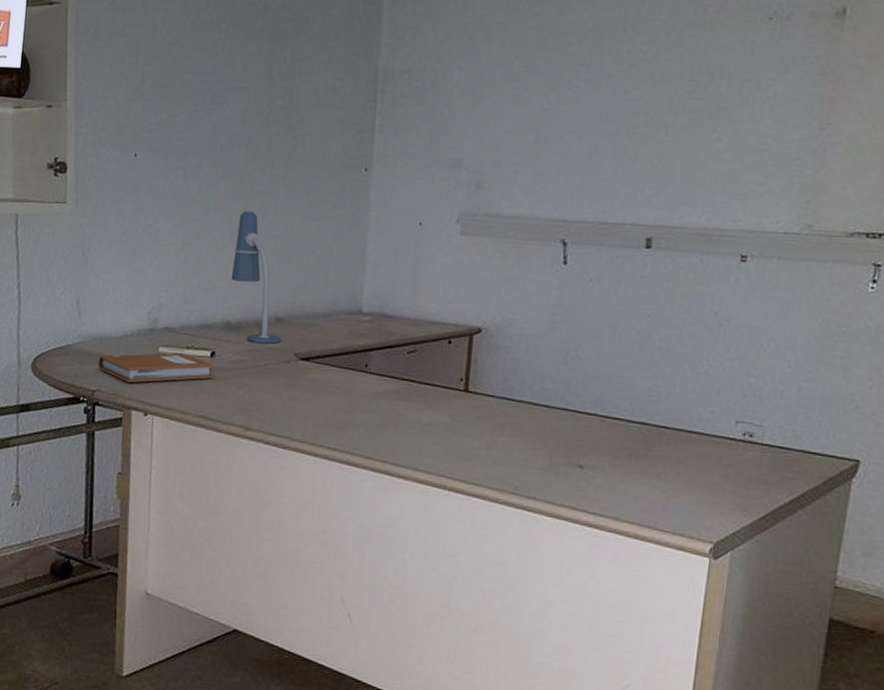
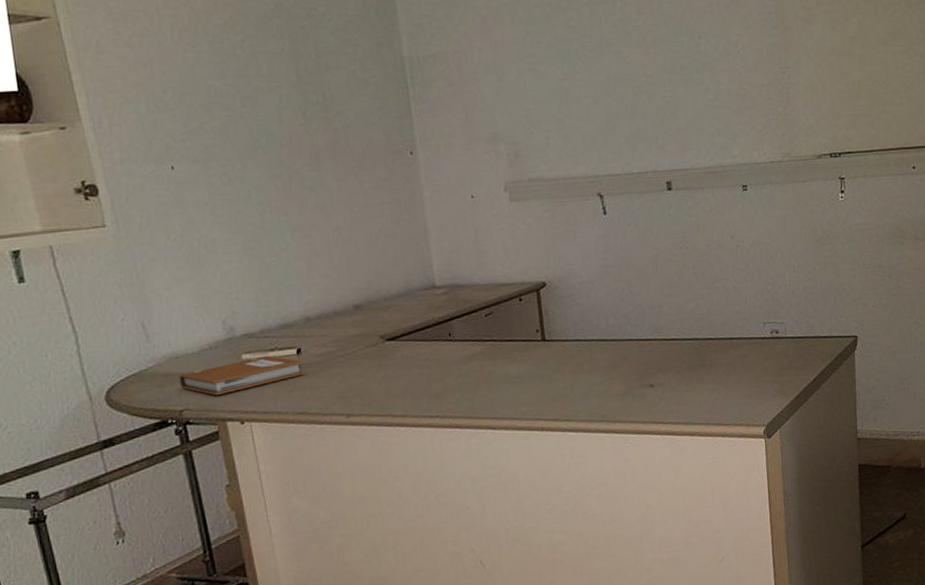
desk lamp: present [231,211,282,344] -> none [296,207,364,333]

